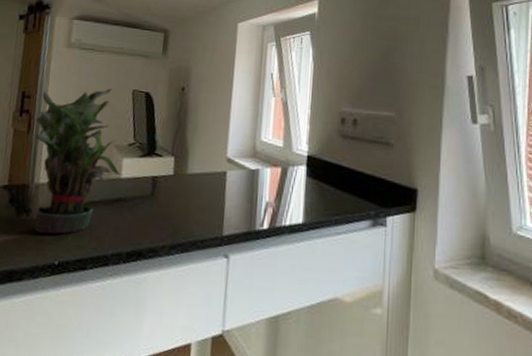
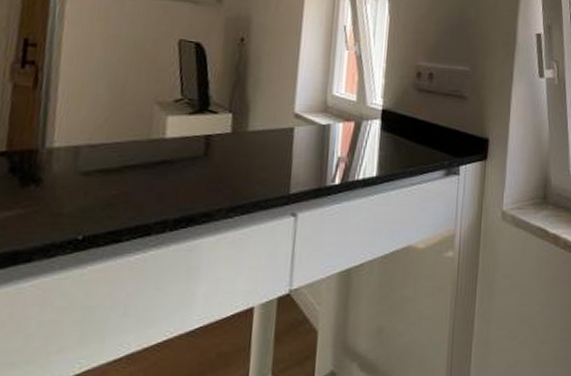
potted plant: present [34,88,120,234] -> none [45,37,164,206]

